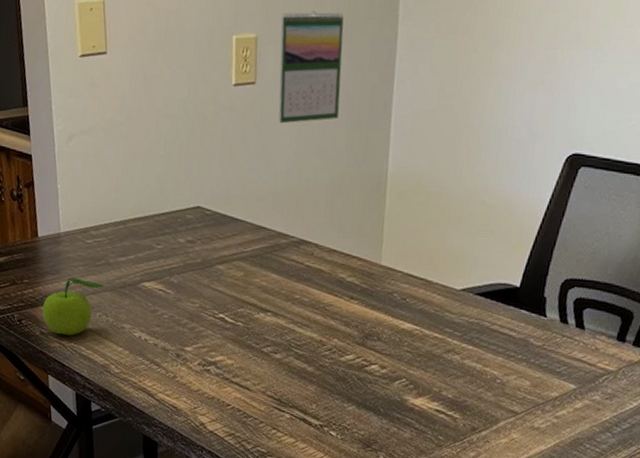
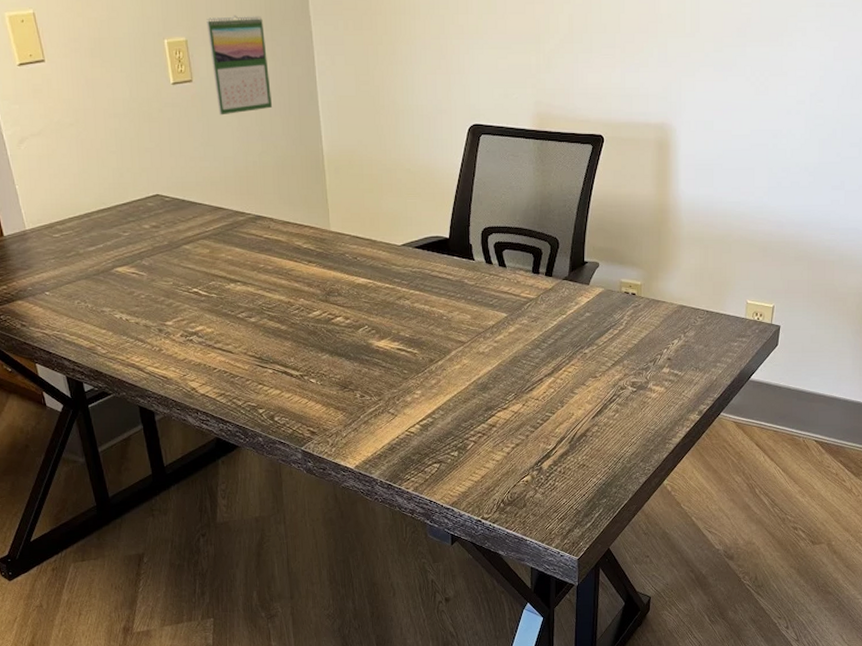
fruit: present [42,277,105,336] -> none [20,271,79,325]

